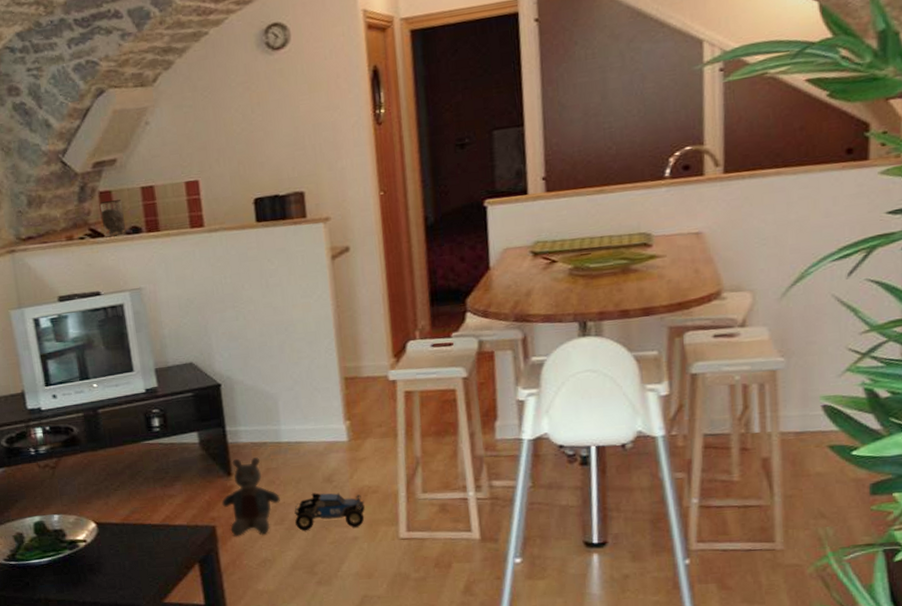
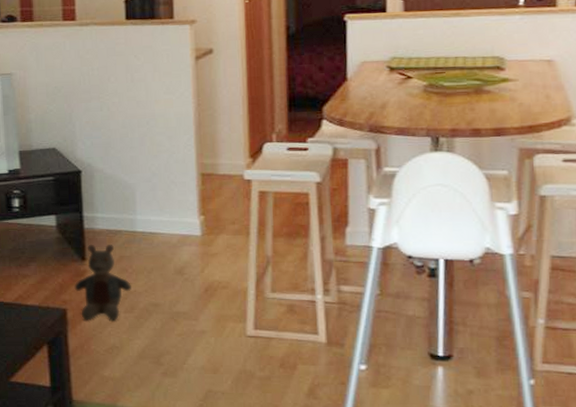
toy car: present [294,493,365,531] -> none [144,284,214,321]

